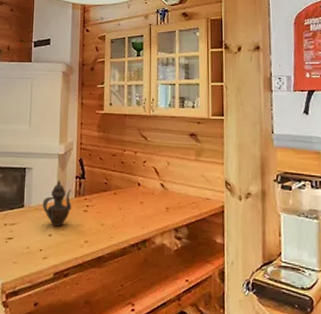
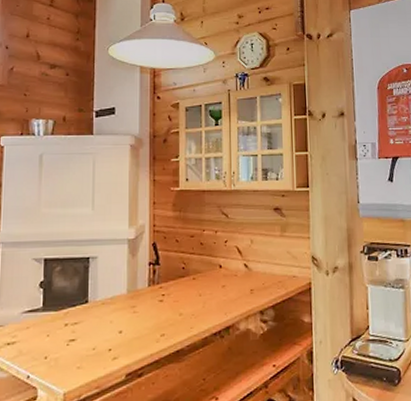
teapot: present [42,180,72,226] -> none [110,268,145,321]

